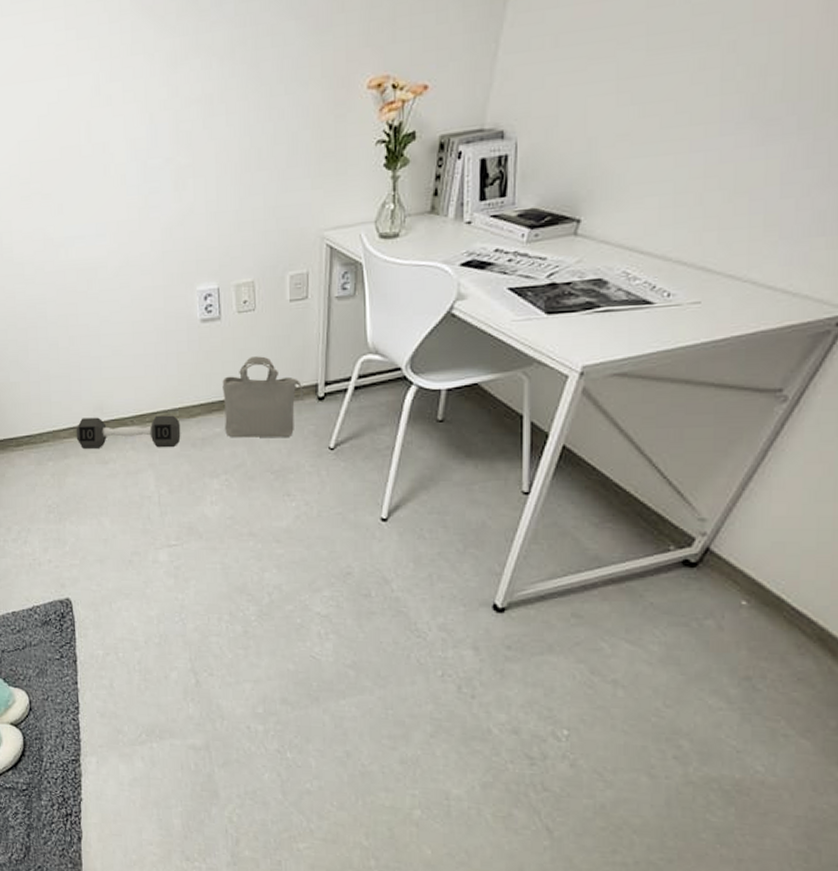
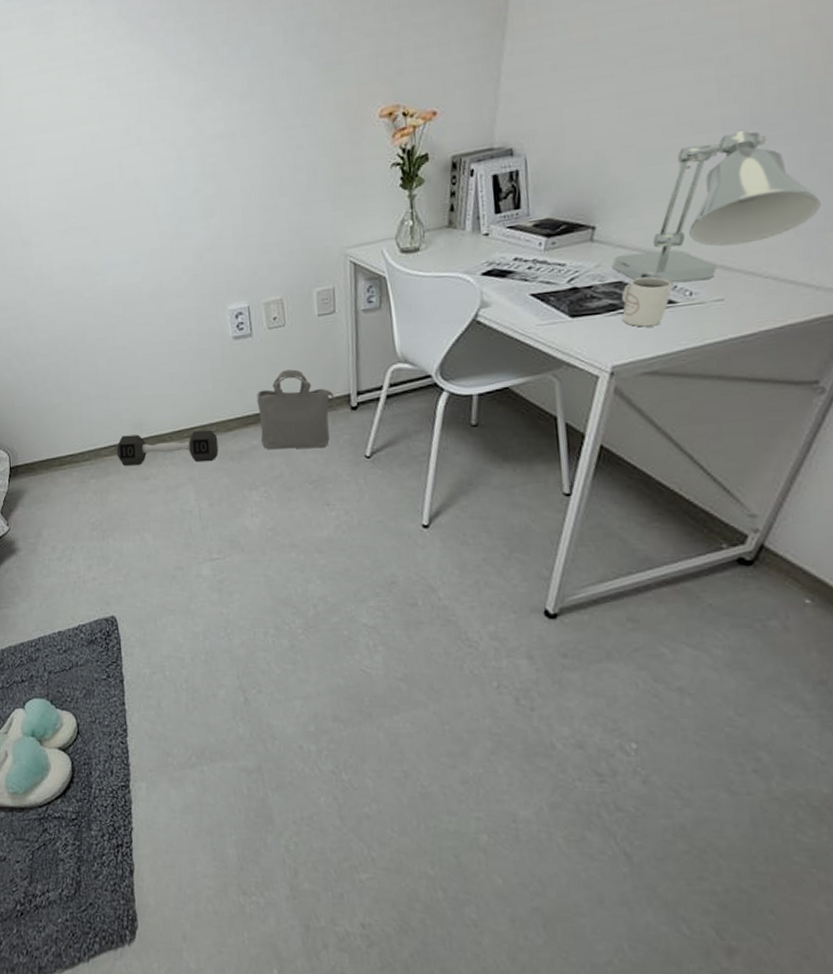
desk lamp: none [593,124,809,282] -> present [612,131,821,282]
mug: none [598,275,650,327] -> present [622,276,672,327]

